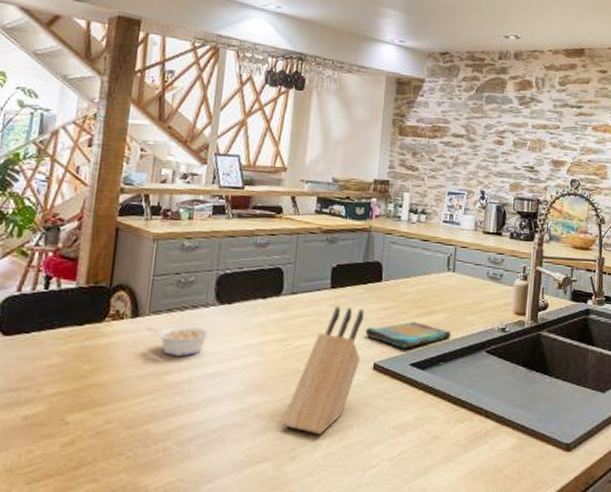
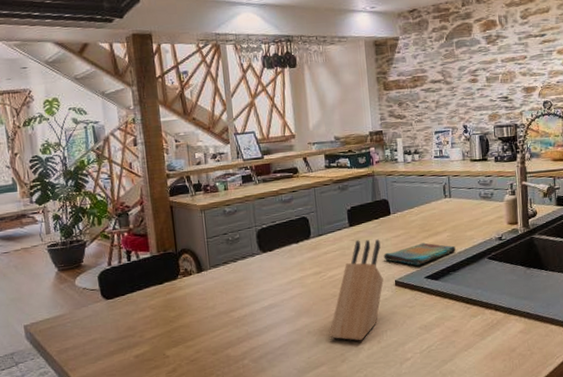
legume: present [146,325,211,356] -> none [210,271,261,297]

